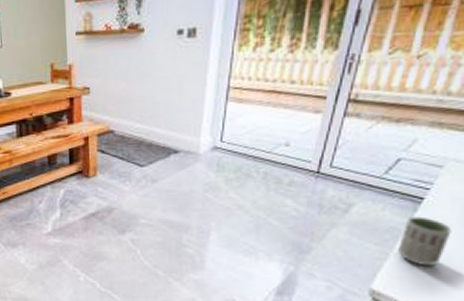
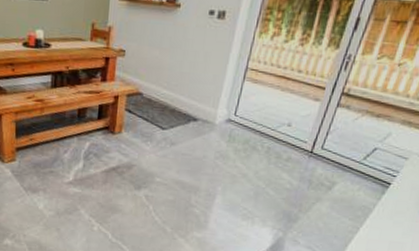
cup: present [397,216,452,266] -> none [366,198,409,242]

